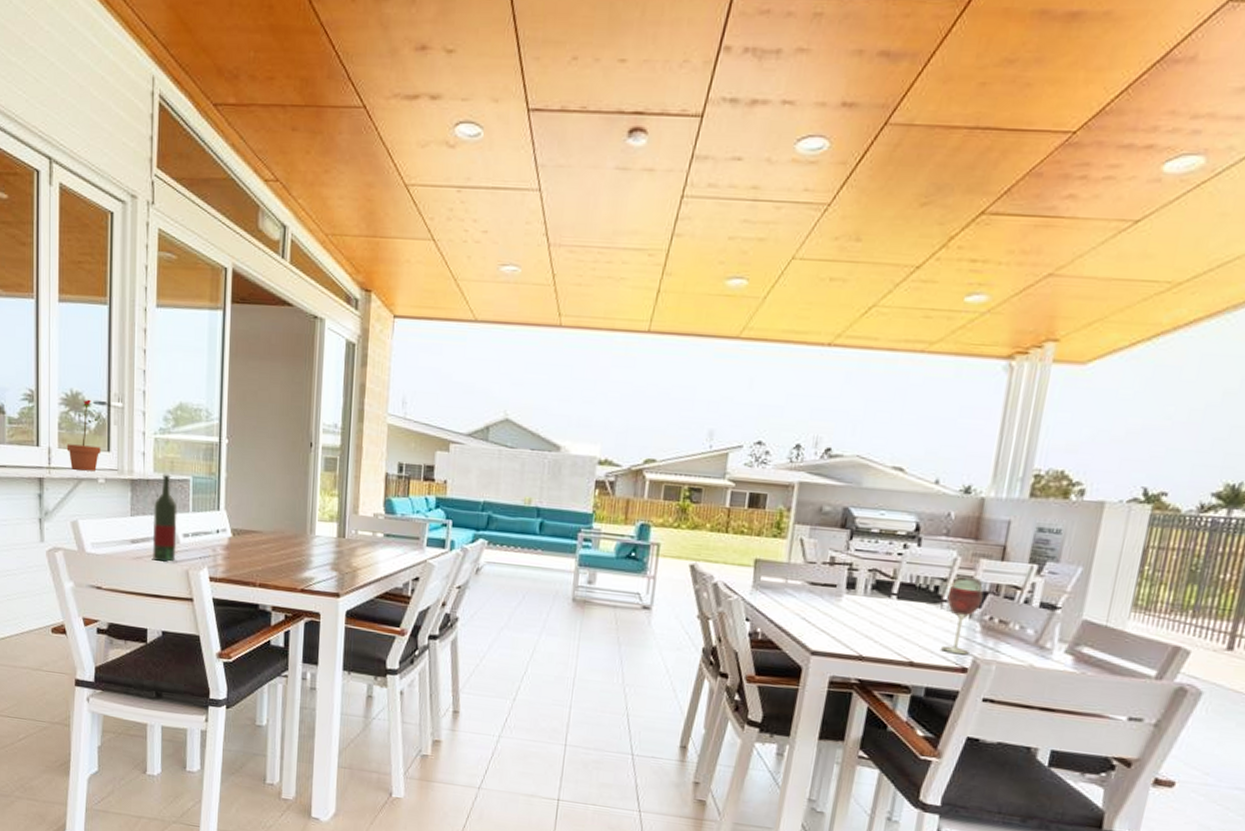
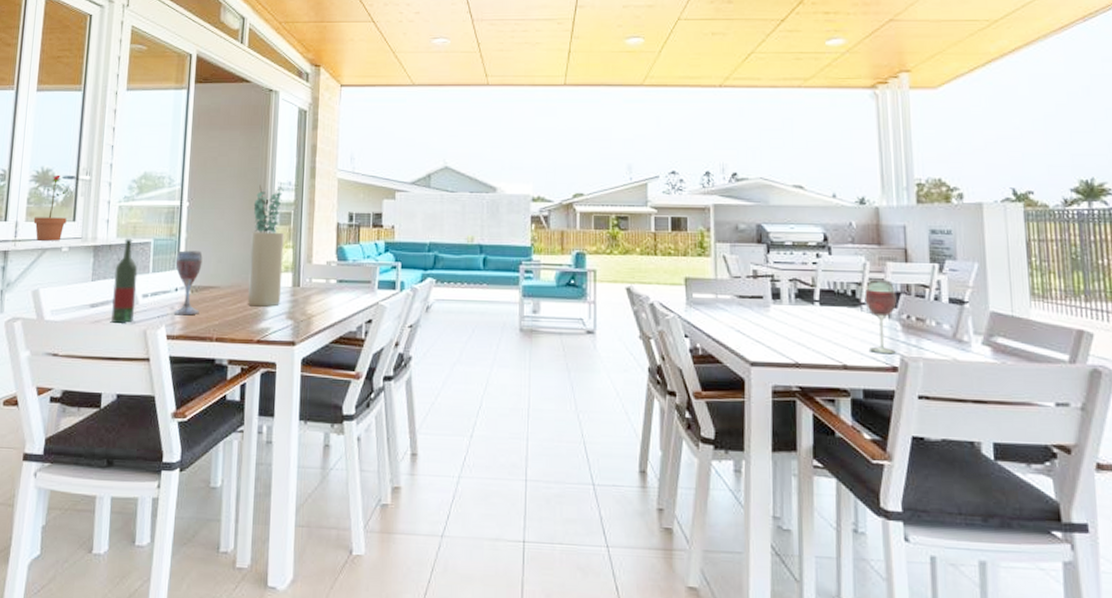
cup: none [215,491,244,559] -> present [173,250,203,316]
vase: none [290,423,330,557] -> present [247,181,284,307]

